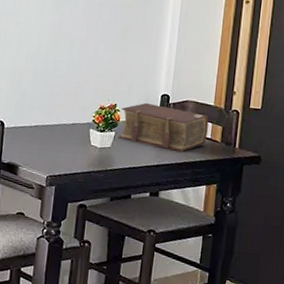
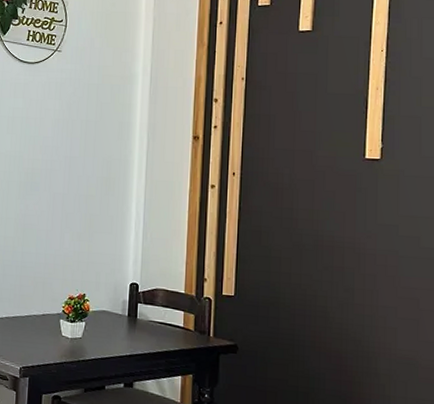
bible: present [118,102,209,152] -> none [89,292,180,341]

